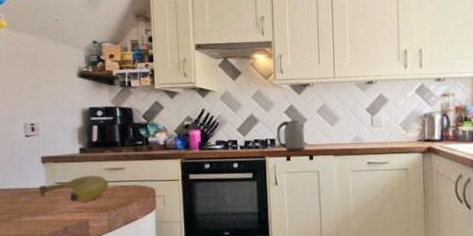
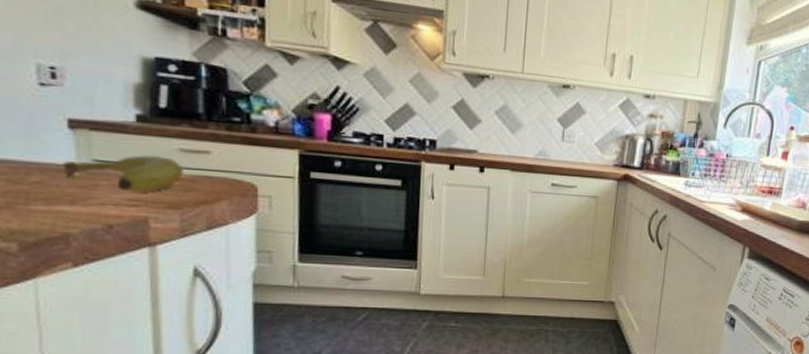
kettle: present [277,119,306,152] -> none [439,118,478,160]

